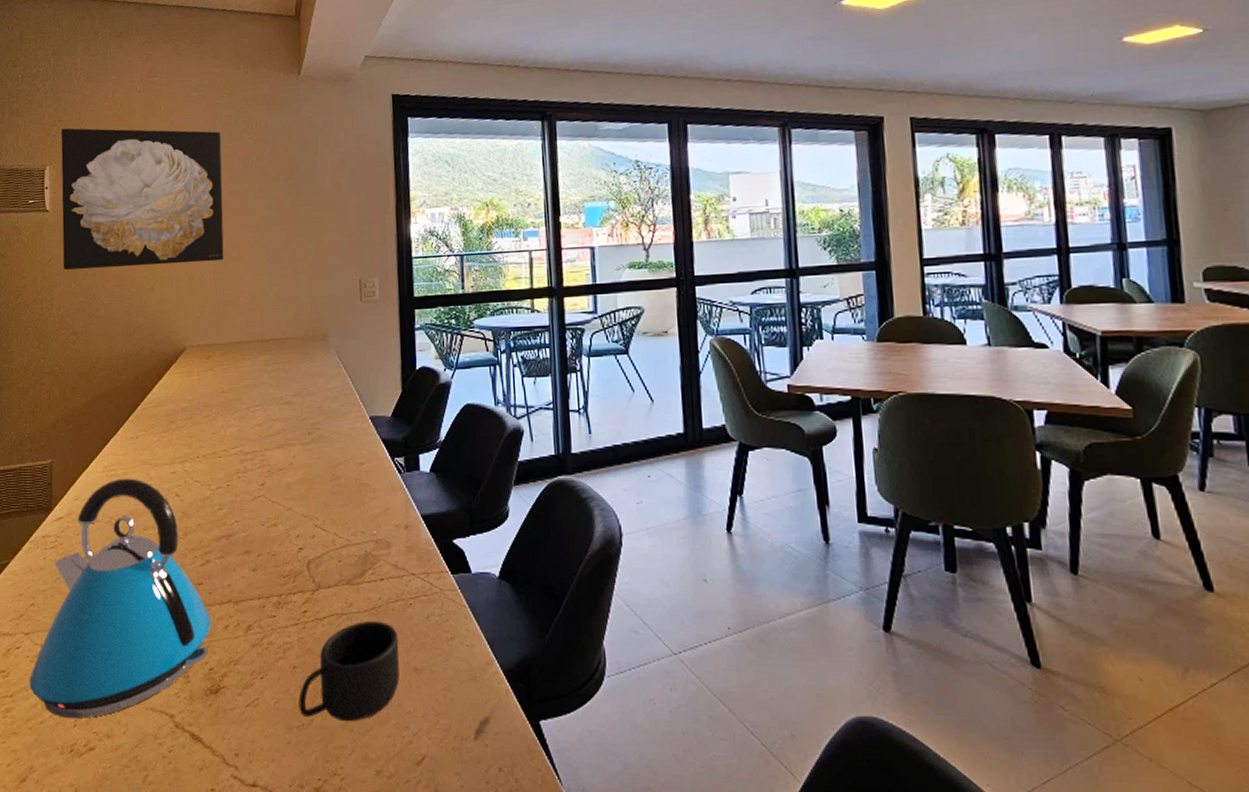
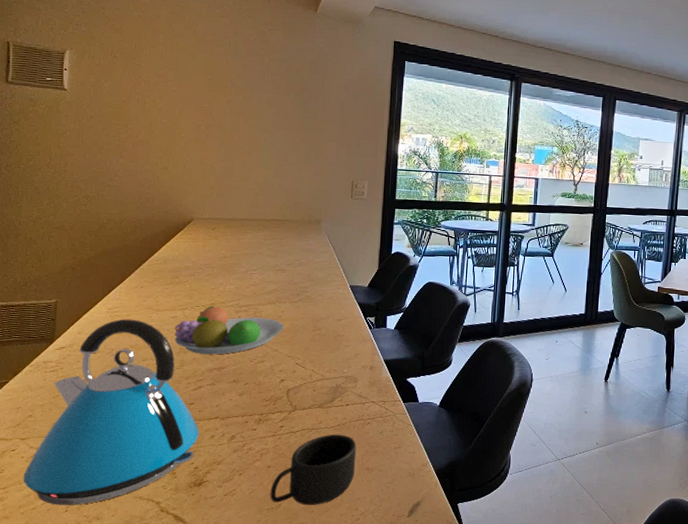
wall art: present [61,128,224,270] -> none [79,19,241,153]
fruit bowl: none [174,455,296,519] -> present [174,306,283,355]

